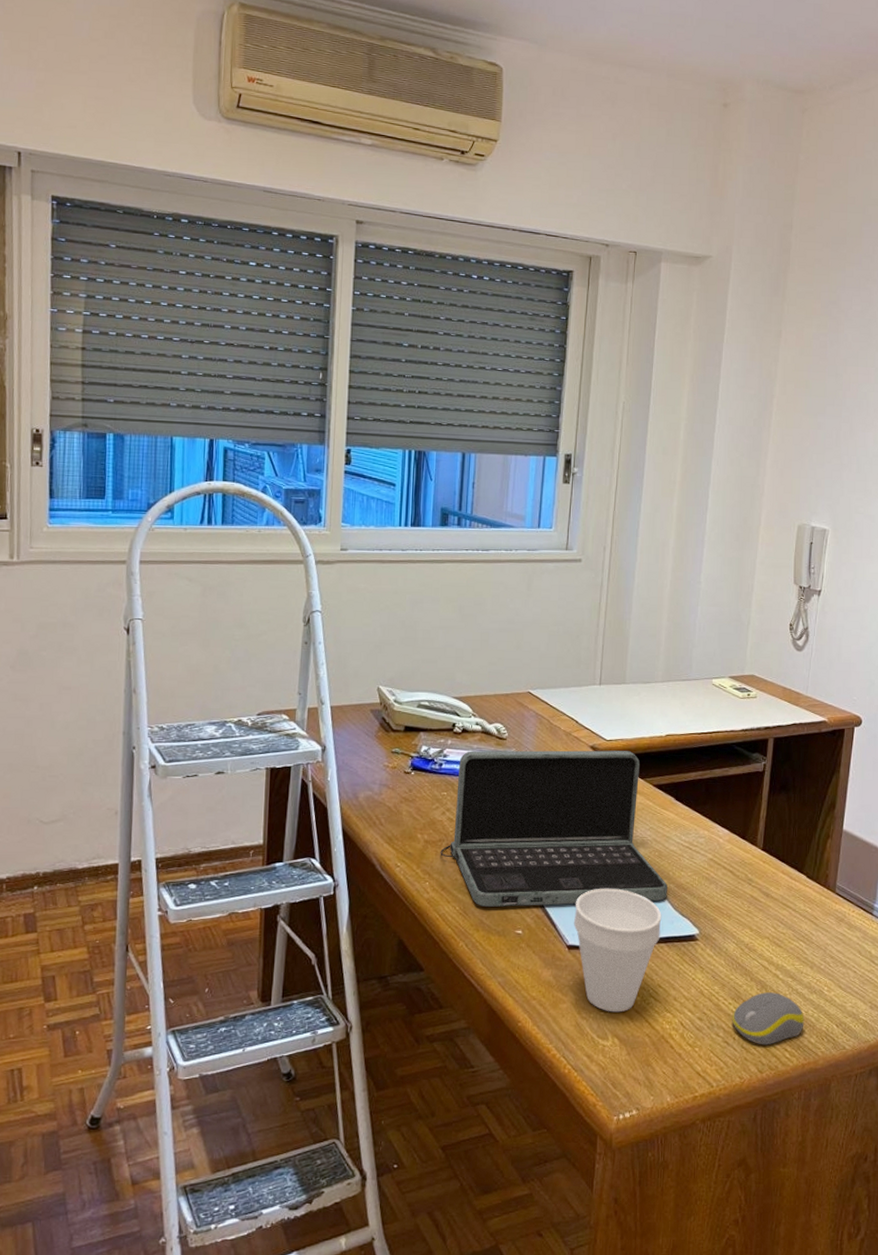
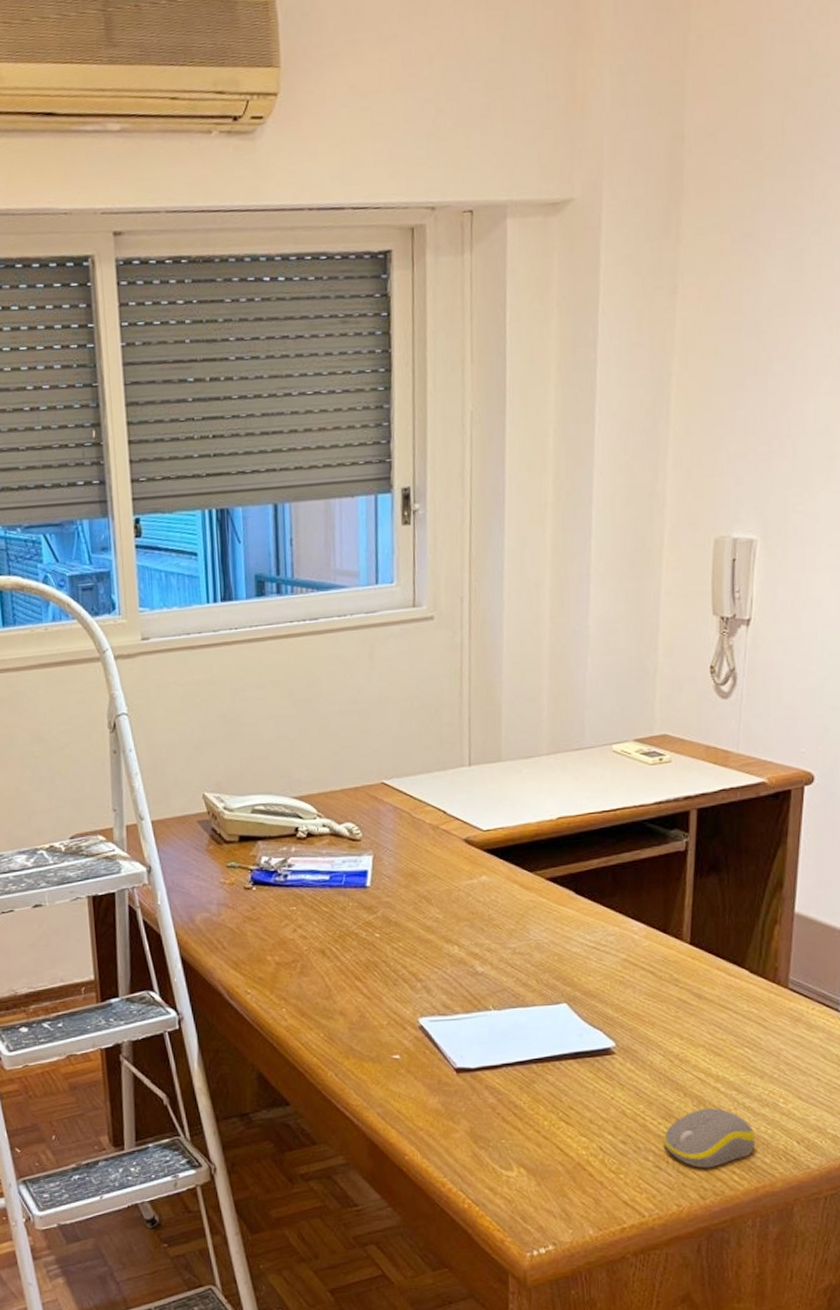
laptop: present [440,750,668,907] -> none [295,841,573,1031]
cup: present [573,888,662,1013] -> none [460,1001,568,1140]

